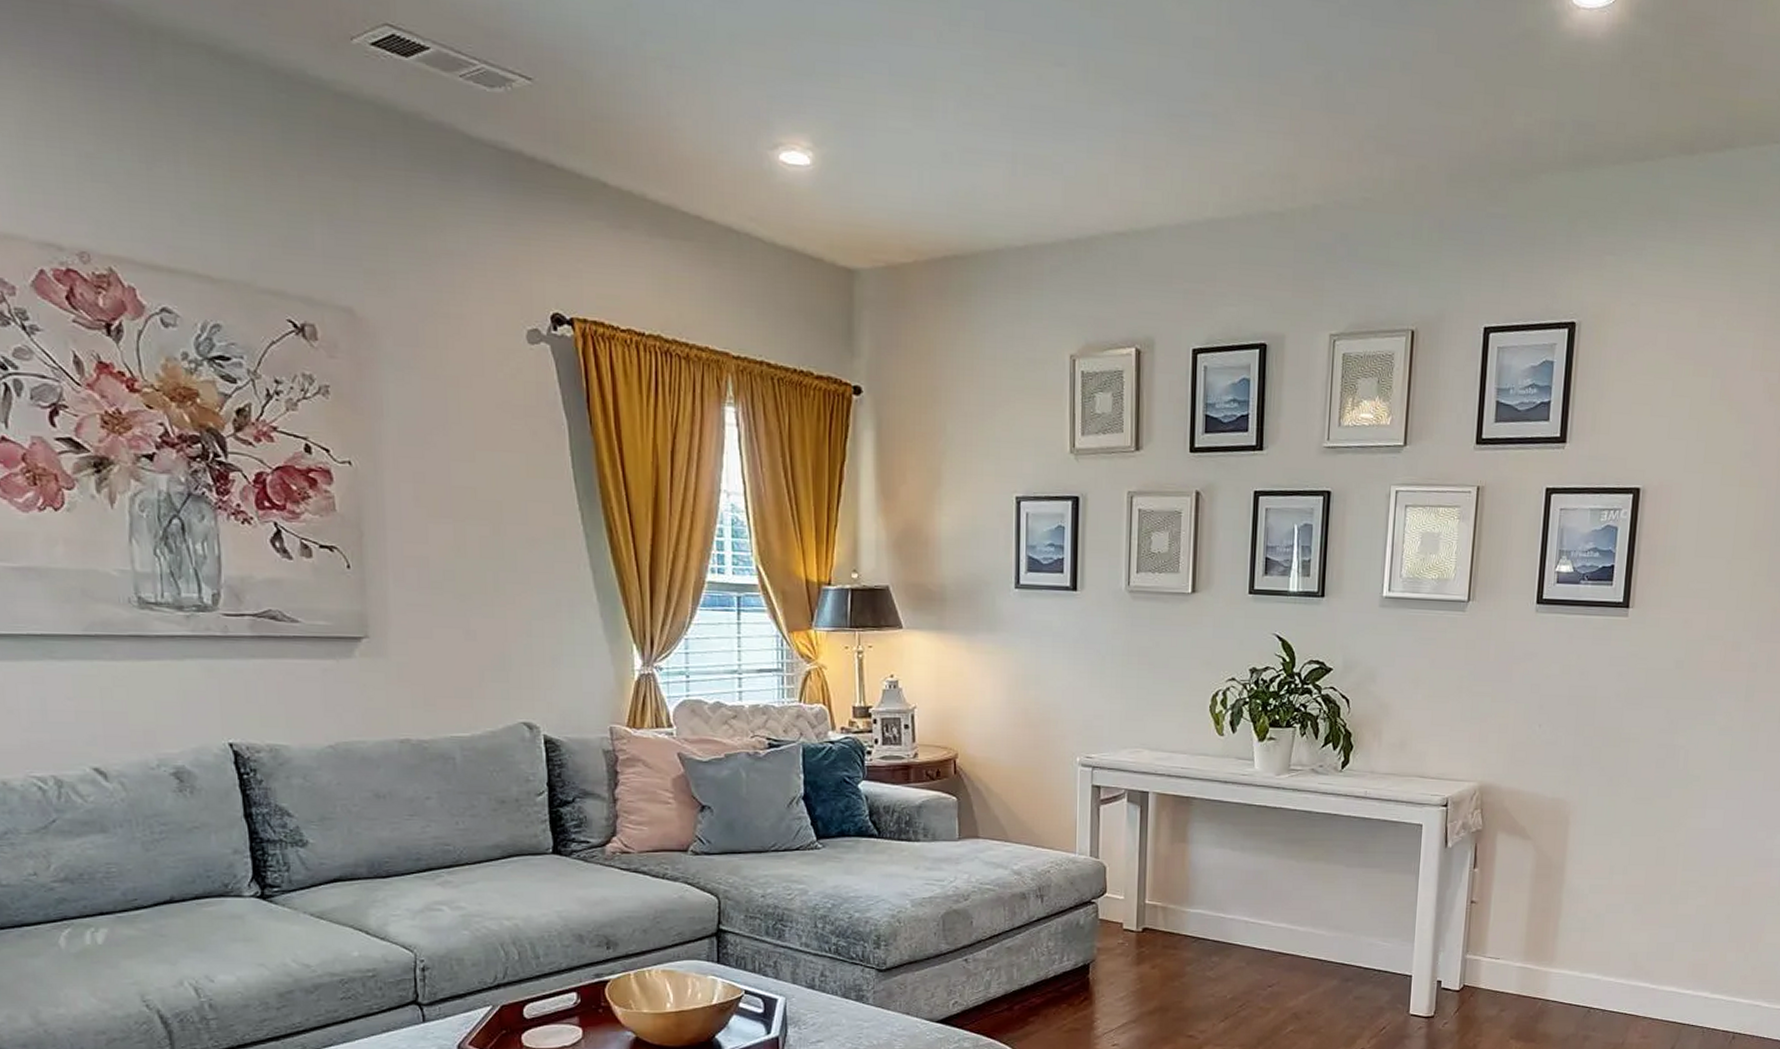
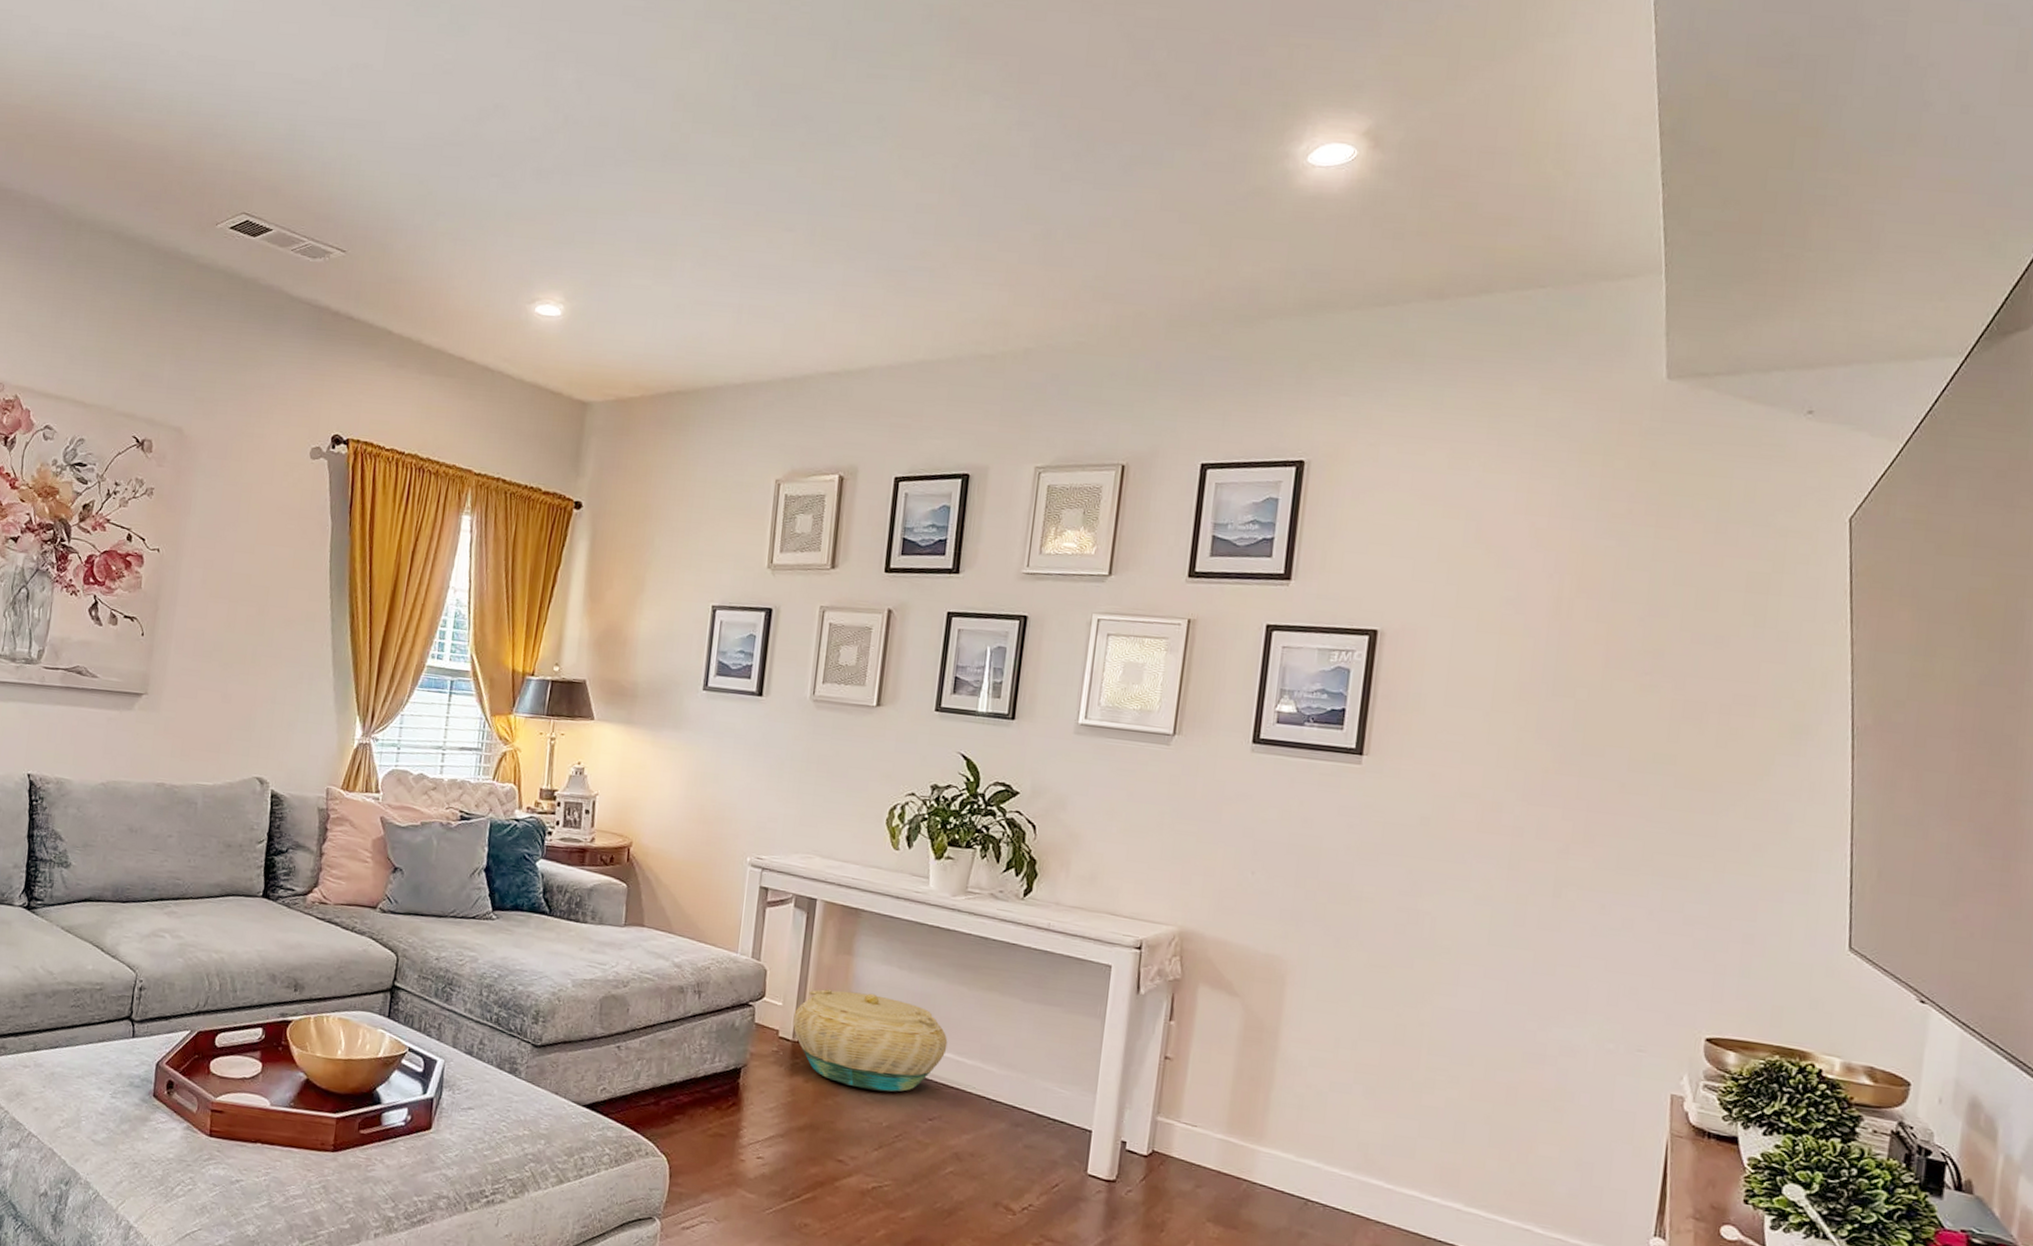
basket: none [1135,876,1281,967] -> present [793,988,948,1092]

